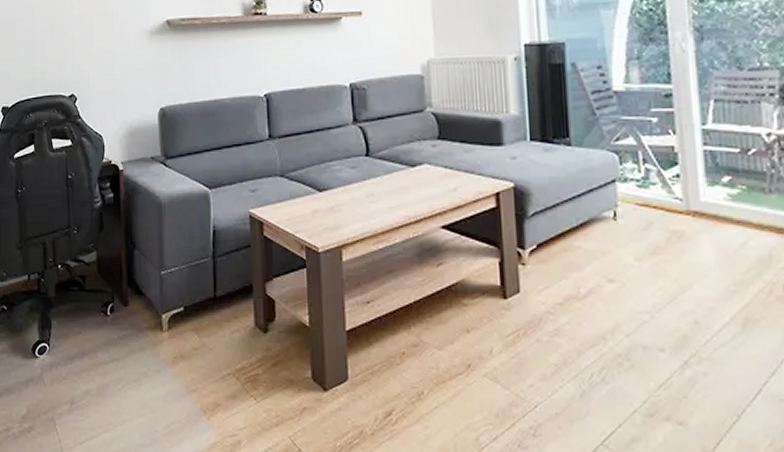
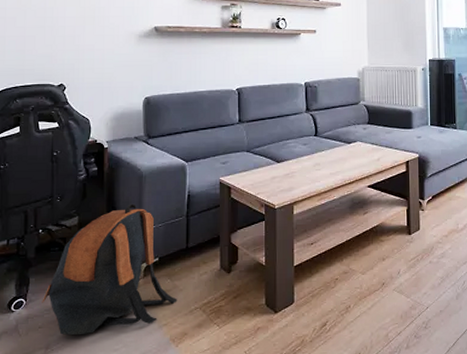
backpack: none [64,239,207,393] -> present [42,203,178,336]

